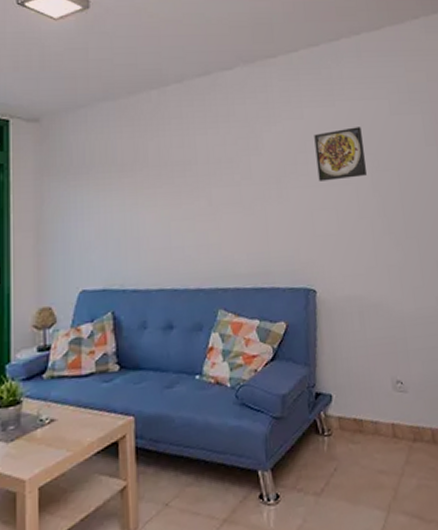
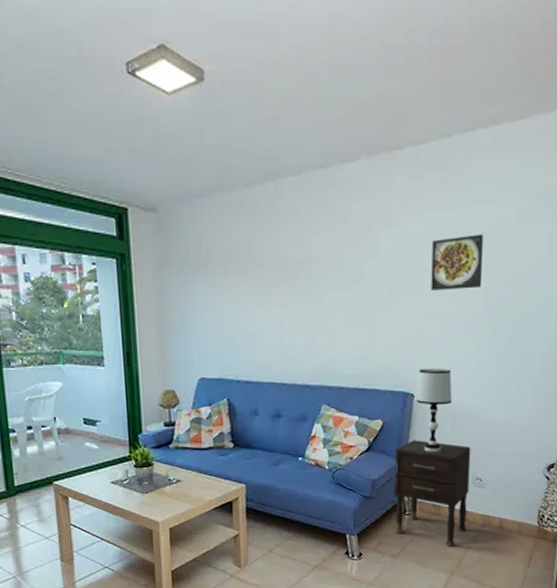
nightstand: none [303,341,396,473] -> present [394,440,471,547]
table lamp: none [317,259,357,356] -> present [416,368,452,453]

